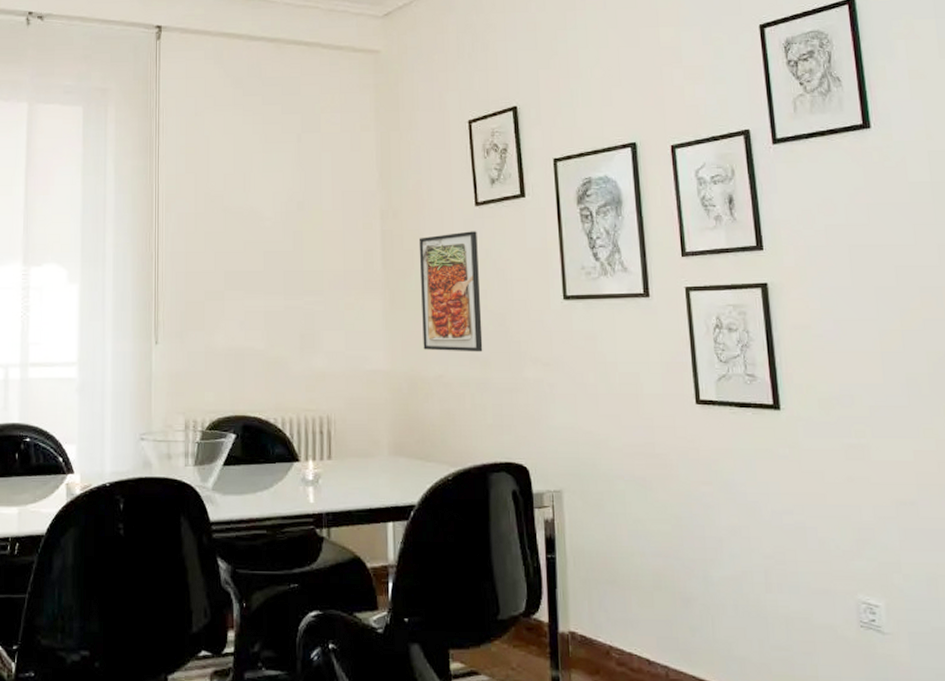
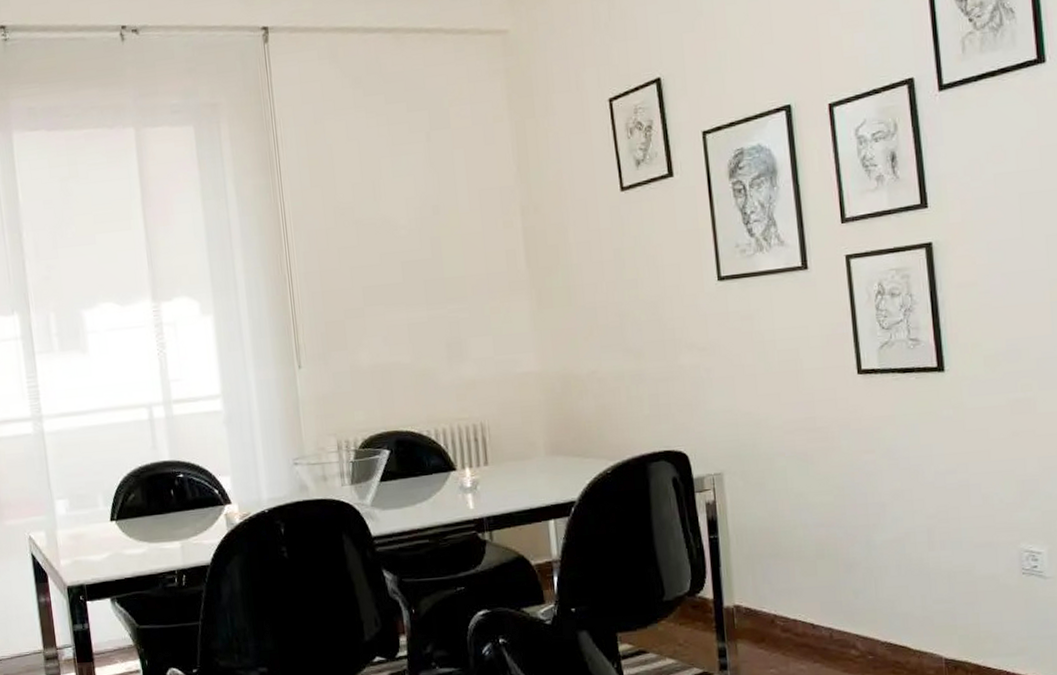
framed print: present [418,231,483,352] -> none [563,218,636,347]

